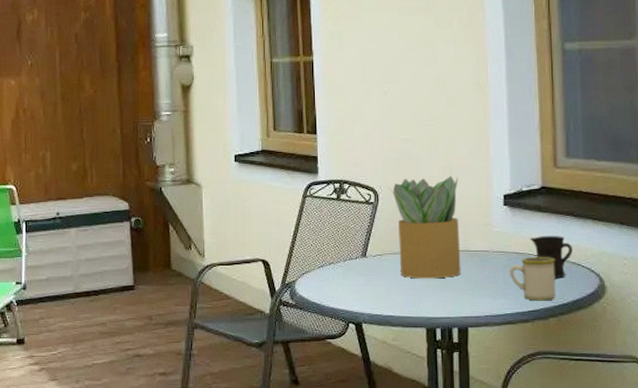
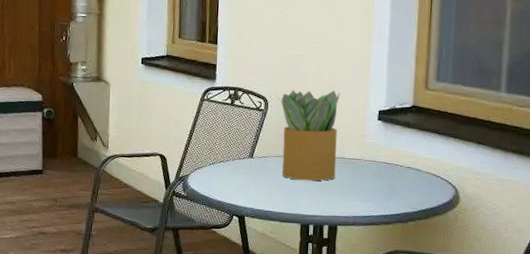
mug: present [510,256,556,301] -> none [378,167,419,207]
mug: present [529,236,572,278] -> none [397,149,434,188]

